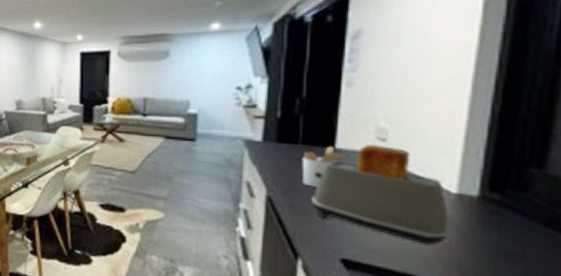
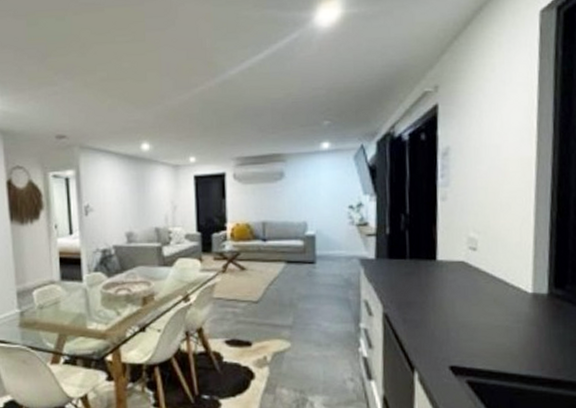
utensil holder: present [301,146,349,187] -> none [410,258,448,300]
toaster: present [311,145,450,245] -> none [421,254,530,343]

